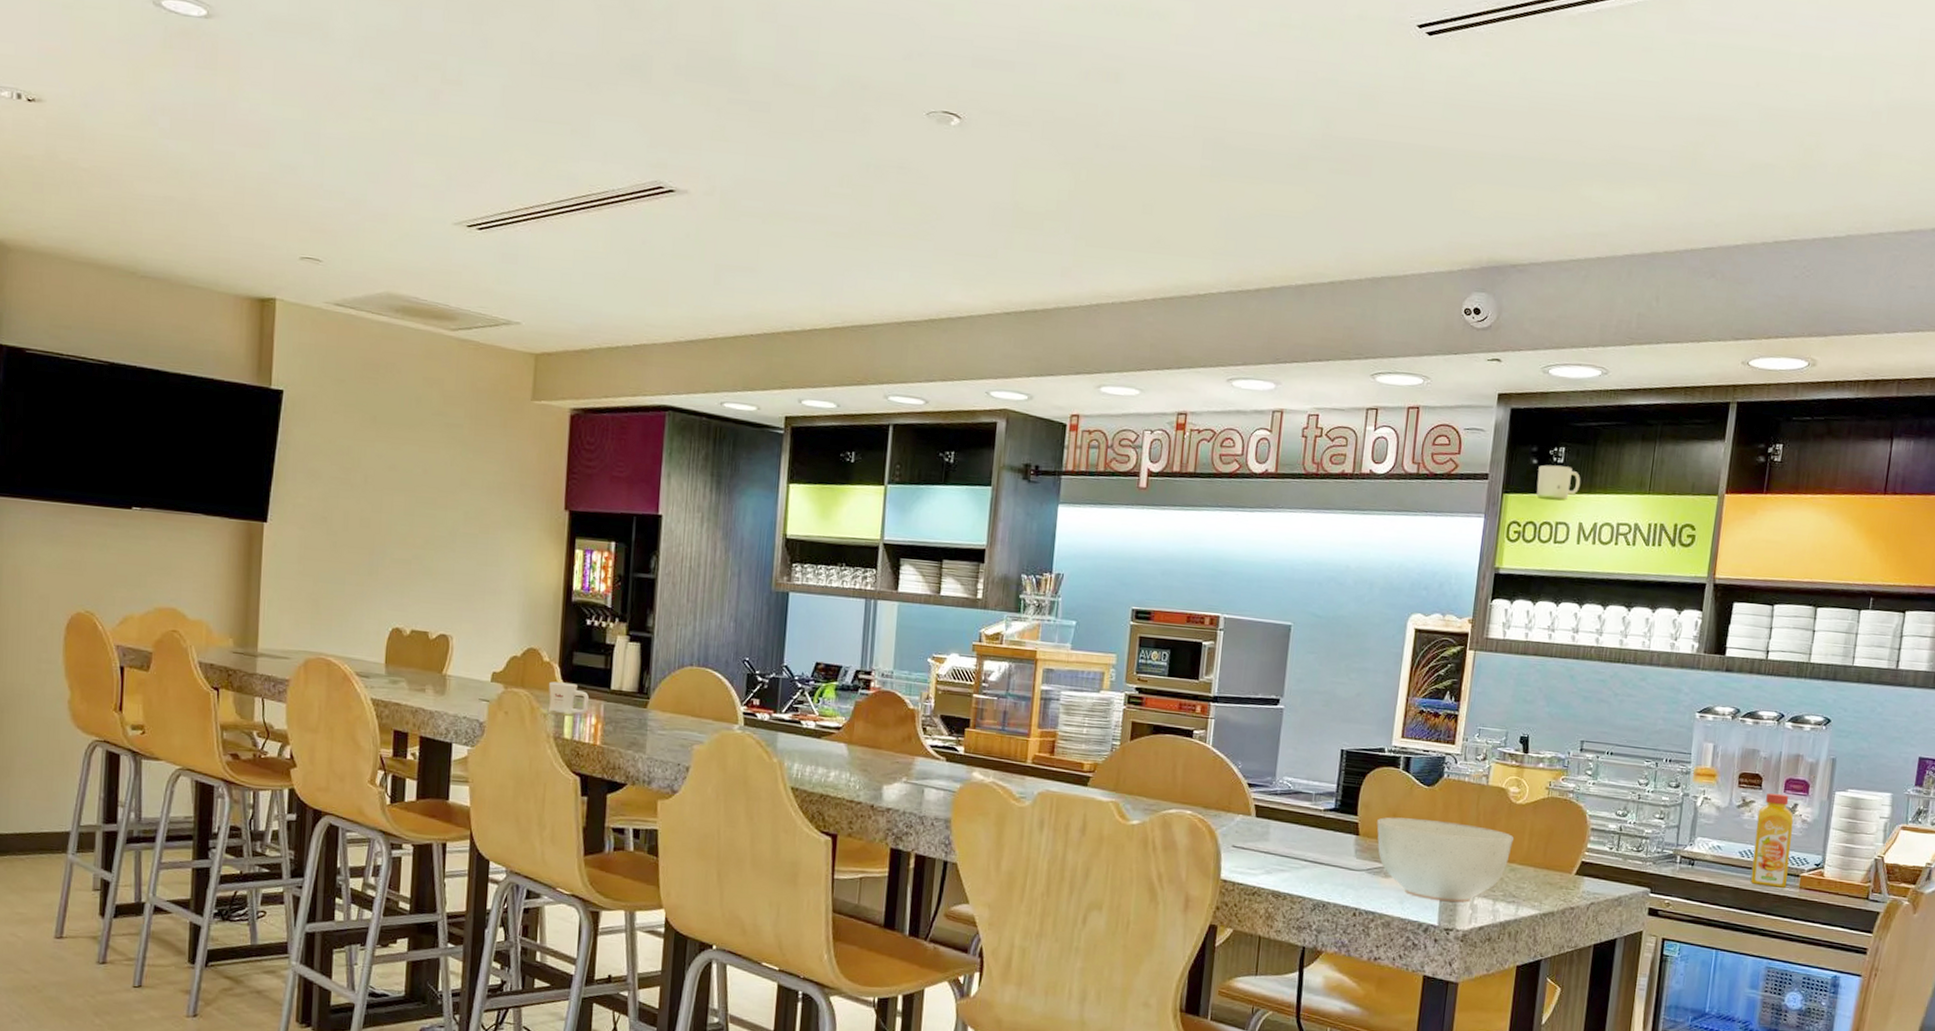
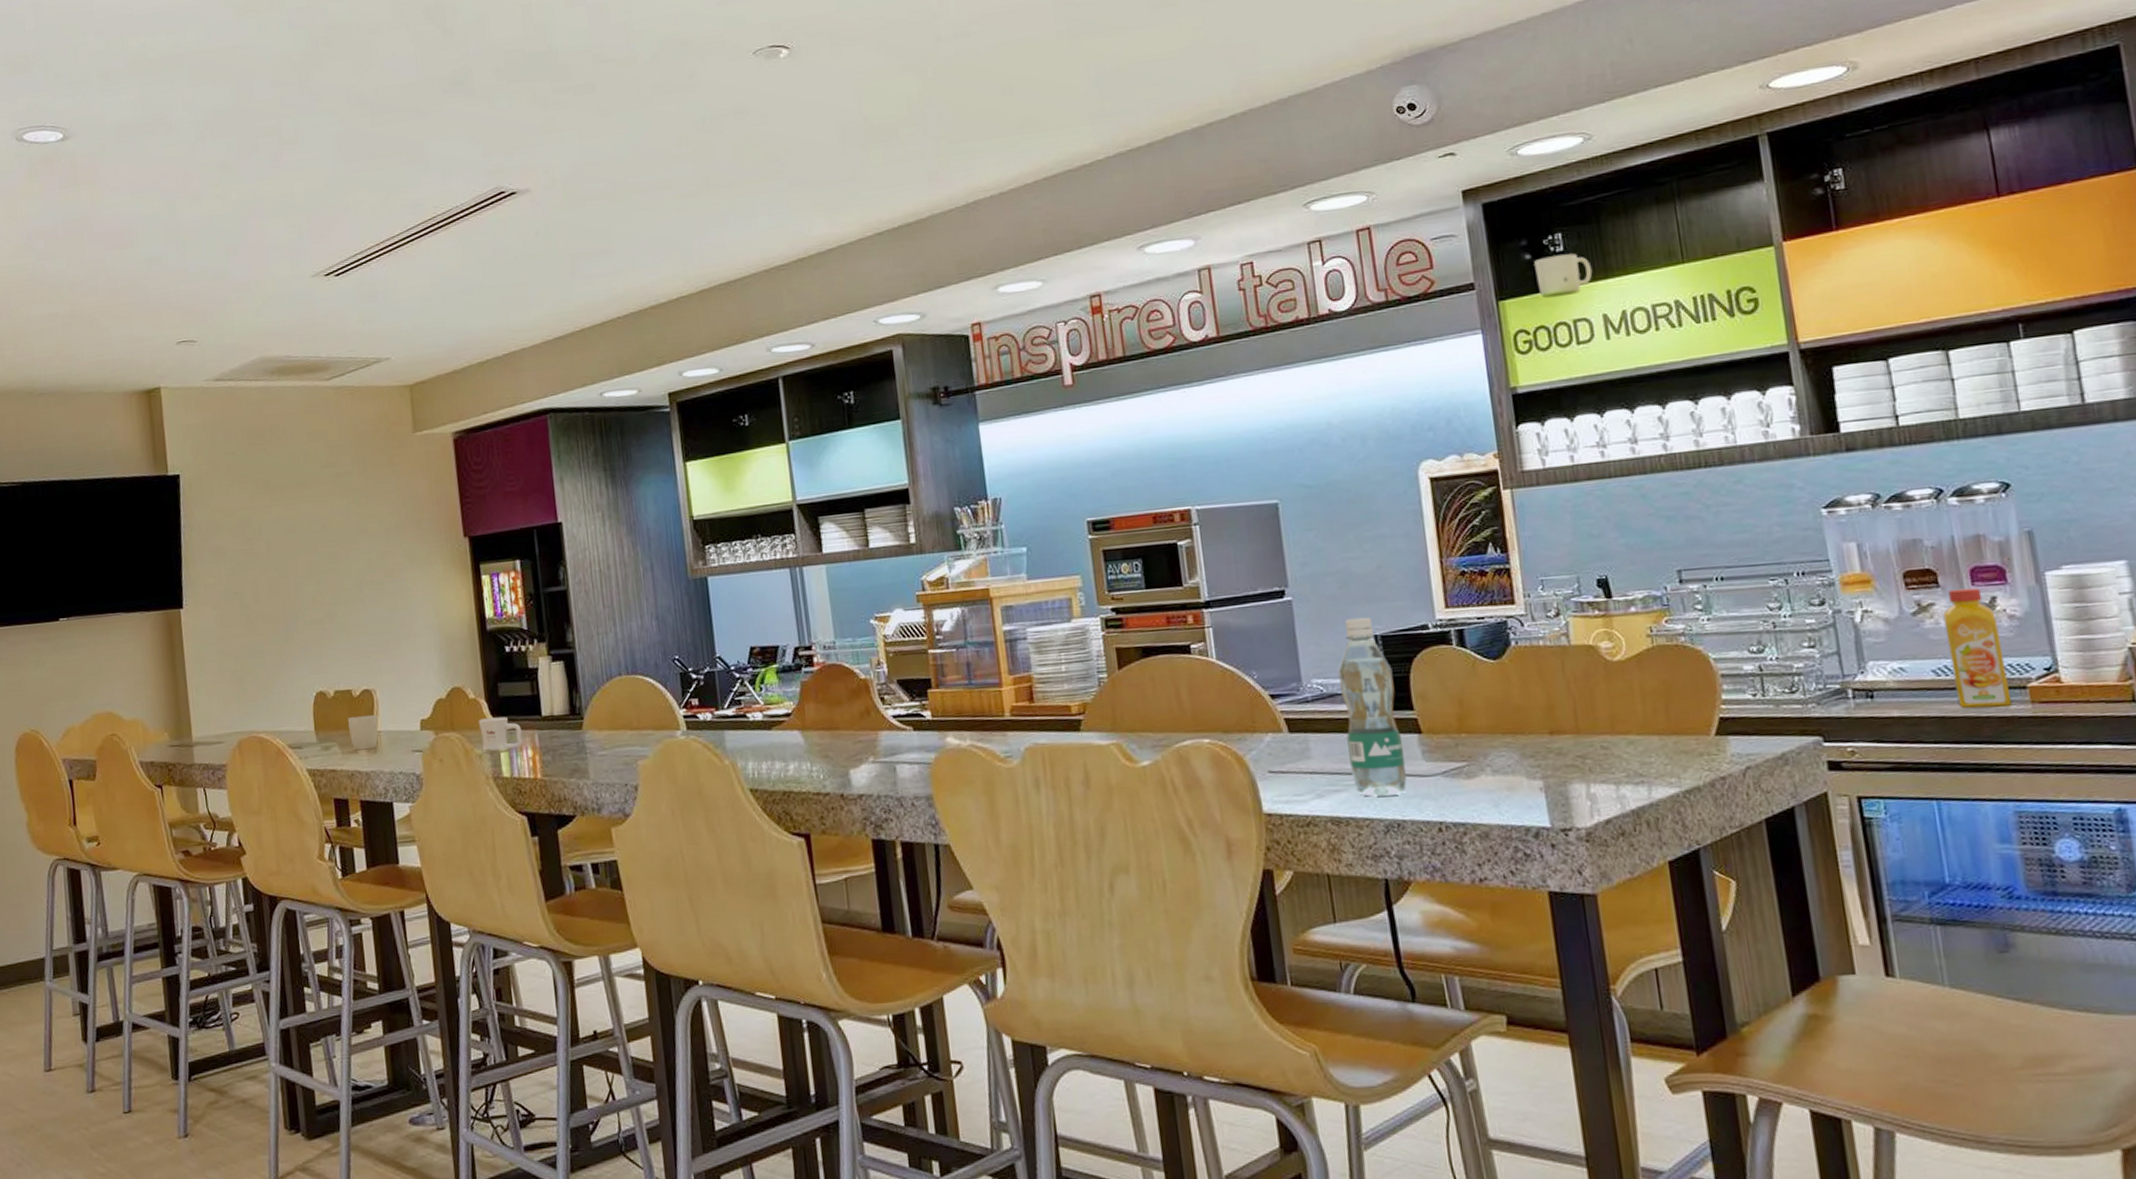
cup: none [419,657,451,691] -> present [347,714,379,751]
bottle: none [1296,732,1349,882] -> present [1338,617,1407,797]
bowl: present [1377,817,1515,903] -> none [1440,697,1623,797]

